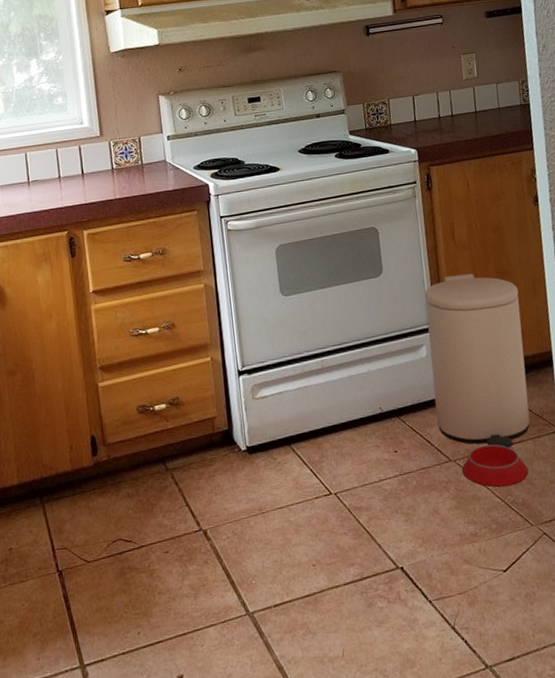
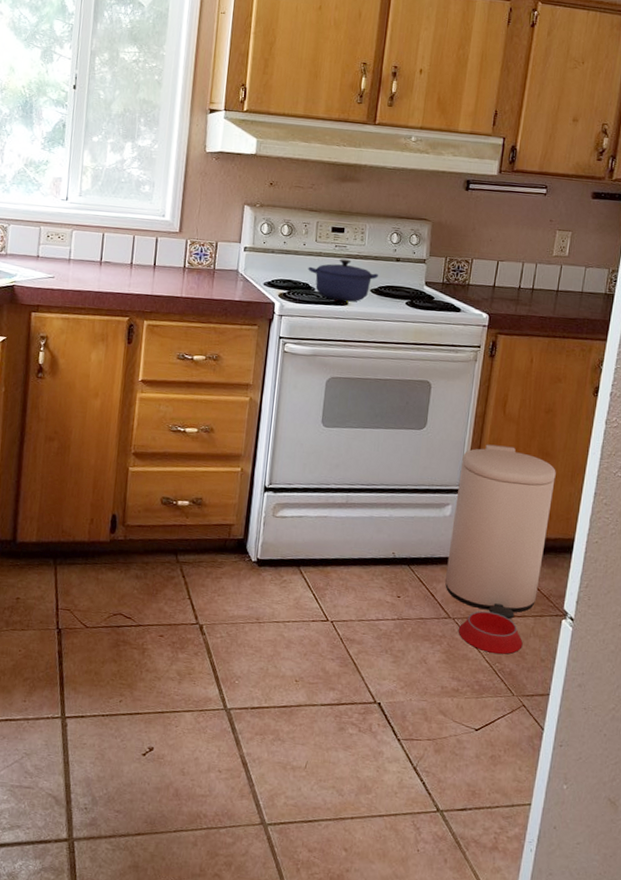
cooking pot: none [233,126,303,169] -> present [308,259,378,302]

